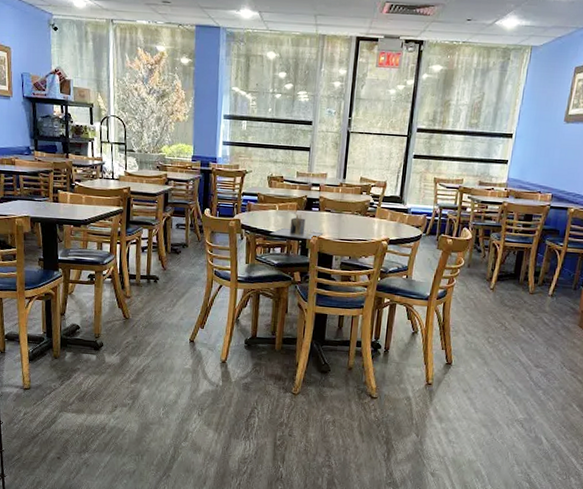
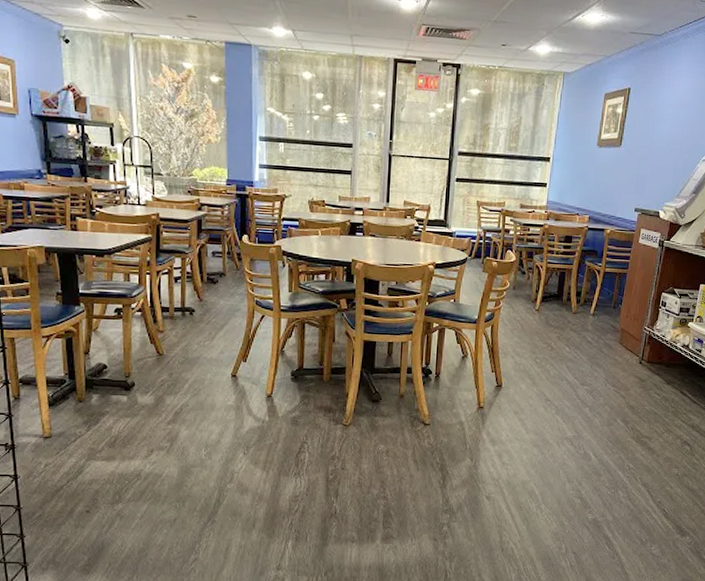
napkin holder: present [270,214,323,239] -> none [313,239,368,265]

